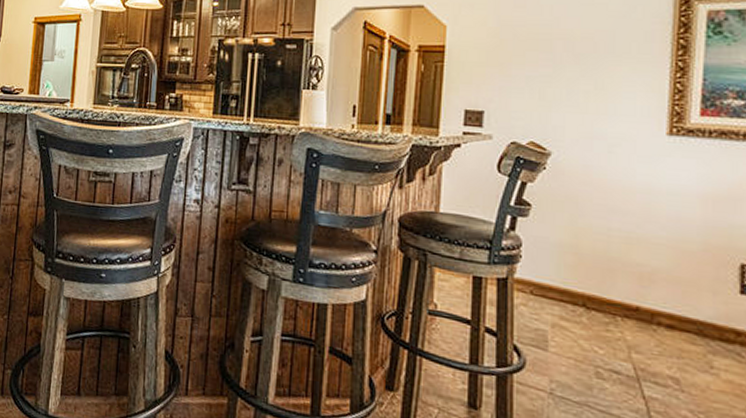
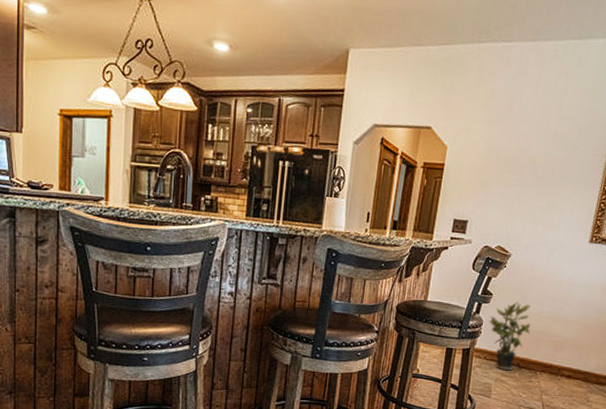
potted plant: none [531,215,596,313] -> present [489,301,531,371]

